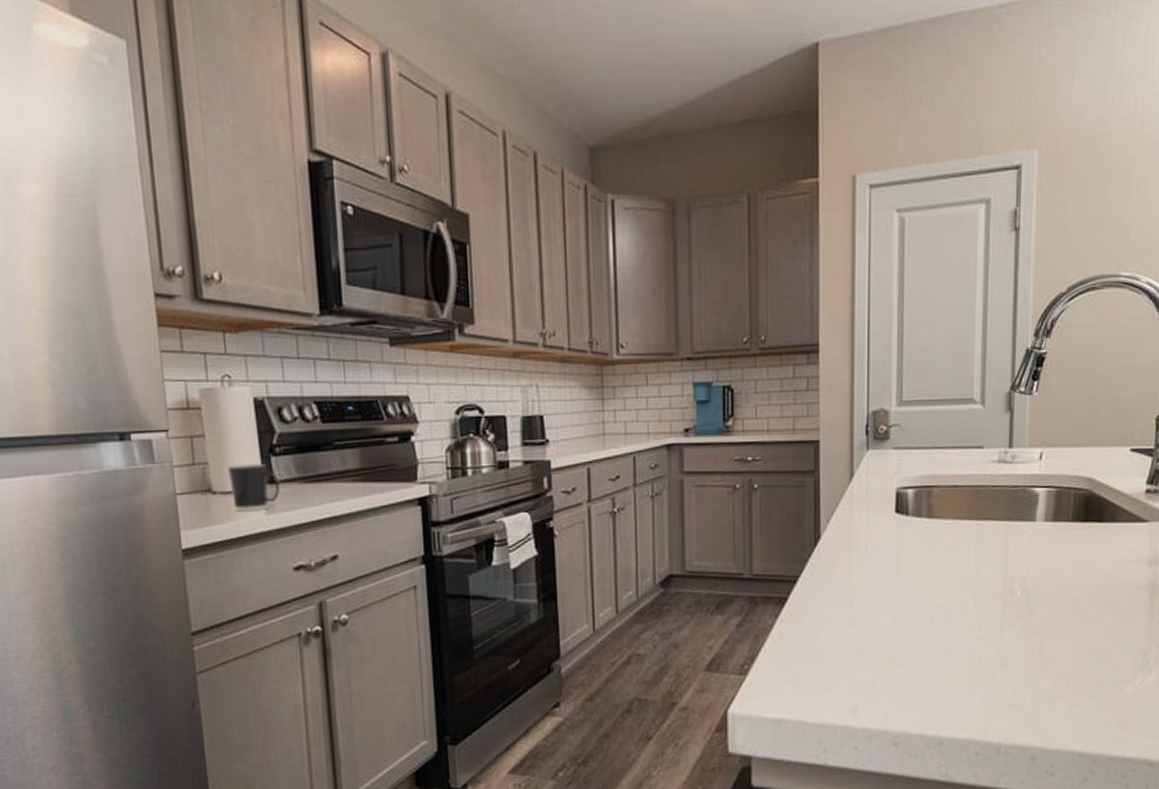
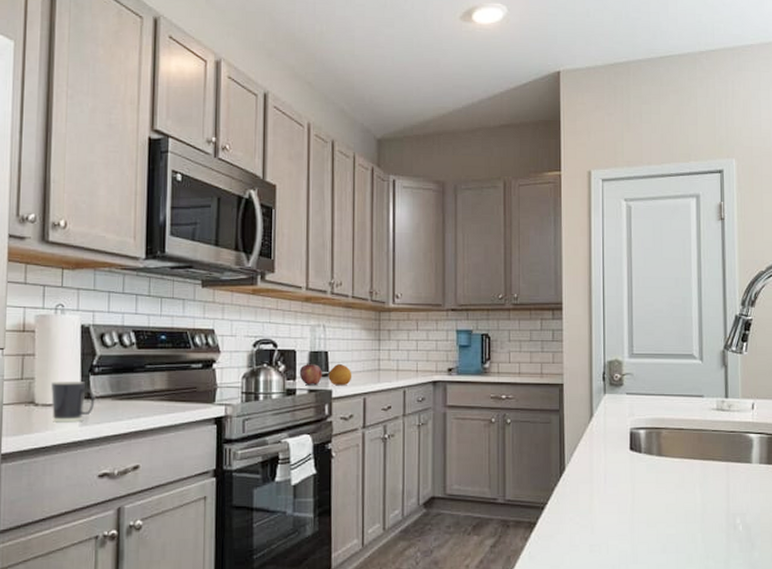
fruit: none [511,430,538,457] -> present [299,363,322,386]
fruit: none [545,429,573,455] -> present [328,363,352,386]

